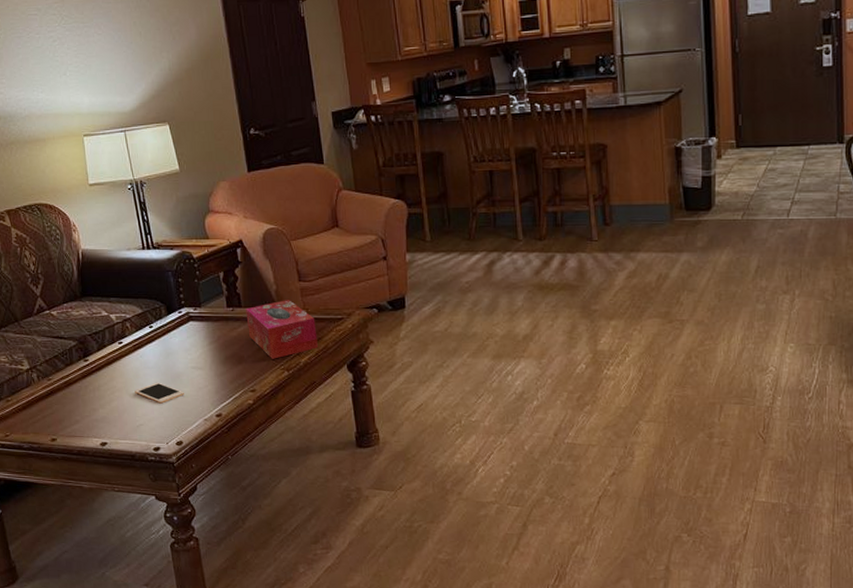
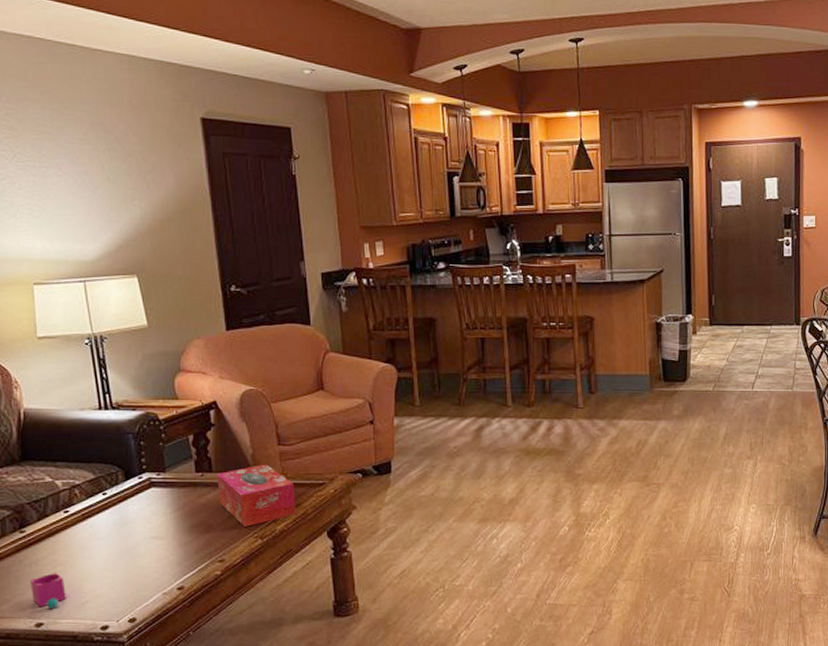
cup: none [95,397,124,430] -> present [30,572,66,608]
cell phone: present [135,382,184,404] -> none [81,554,141,578]

